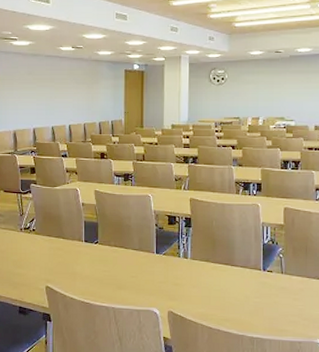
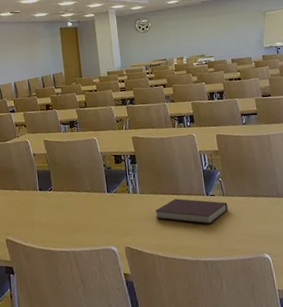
notebook: none [204,269,285,300] -> present [154,198,228,224]

